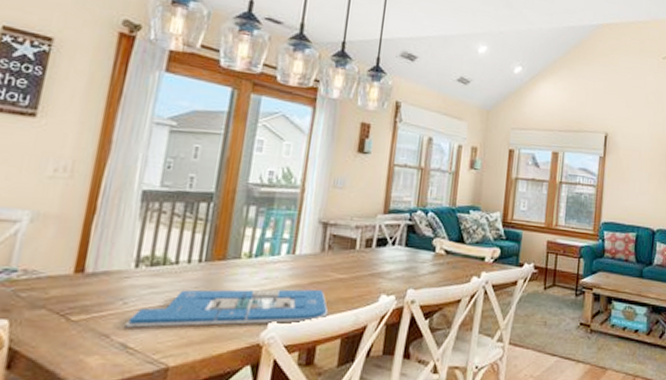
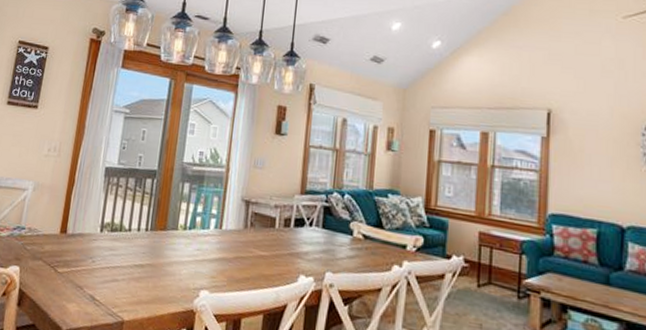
board game: present [125,289,329,328] -> none [93,254,252,295]

